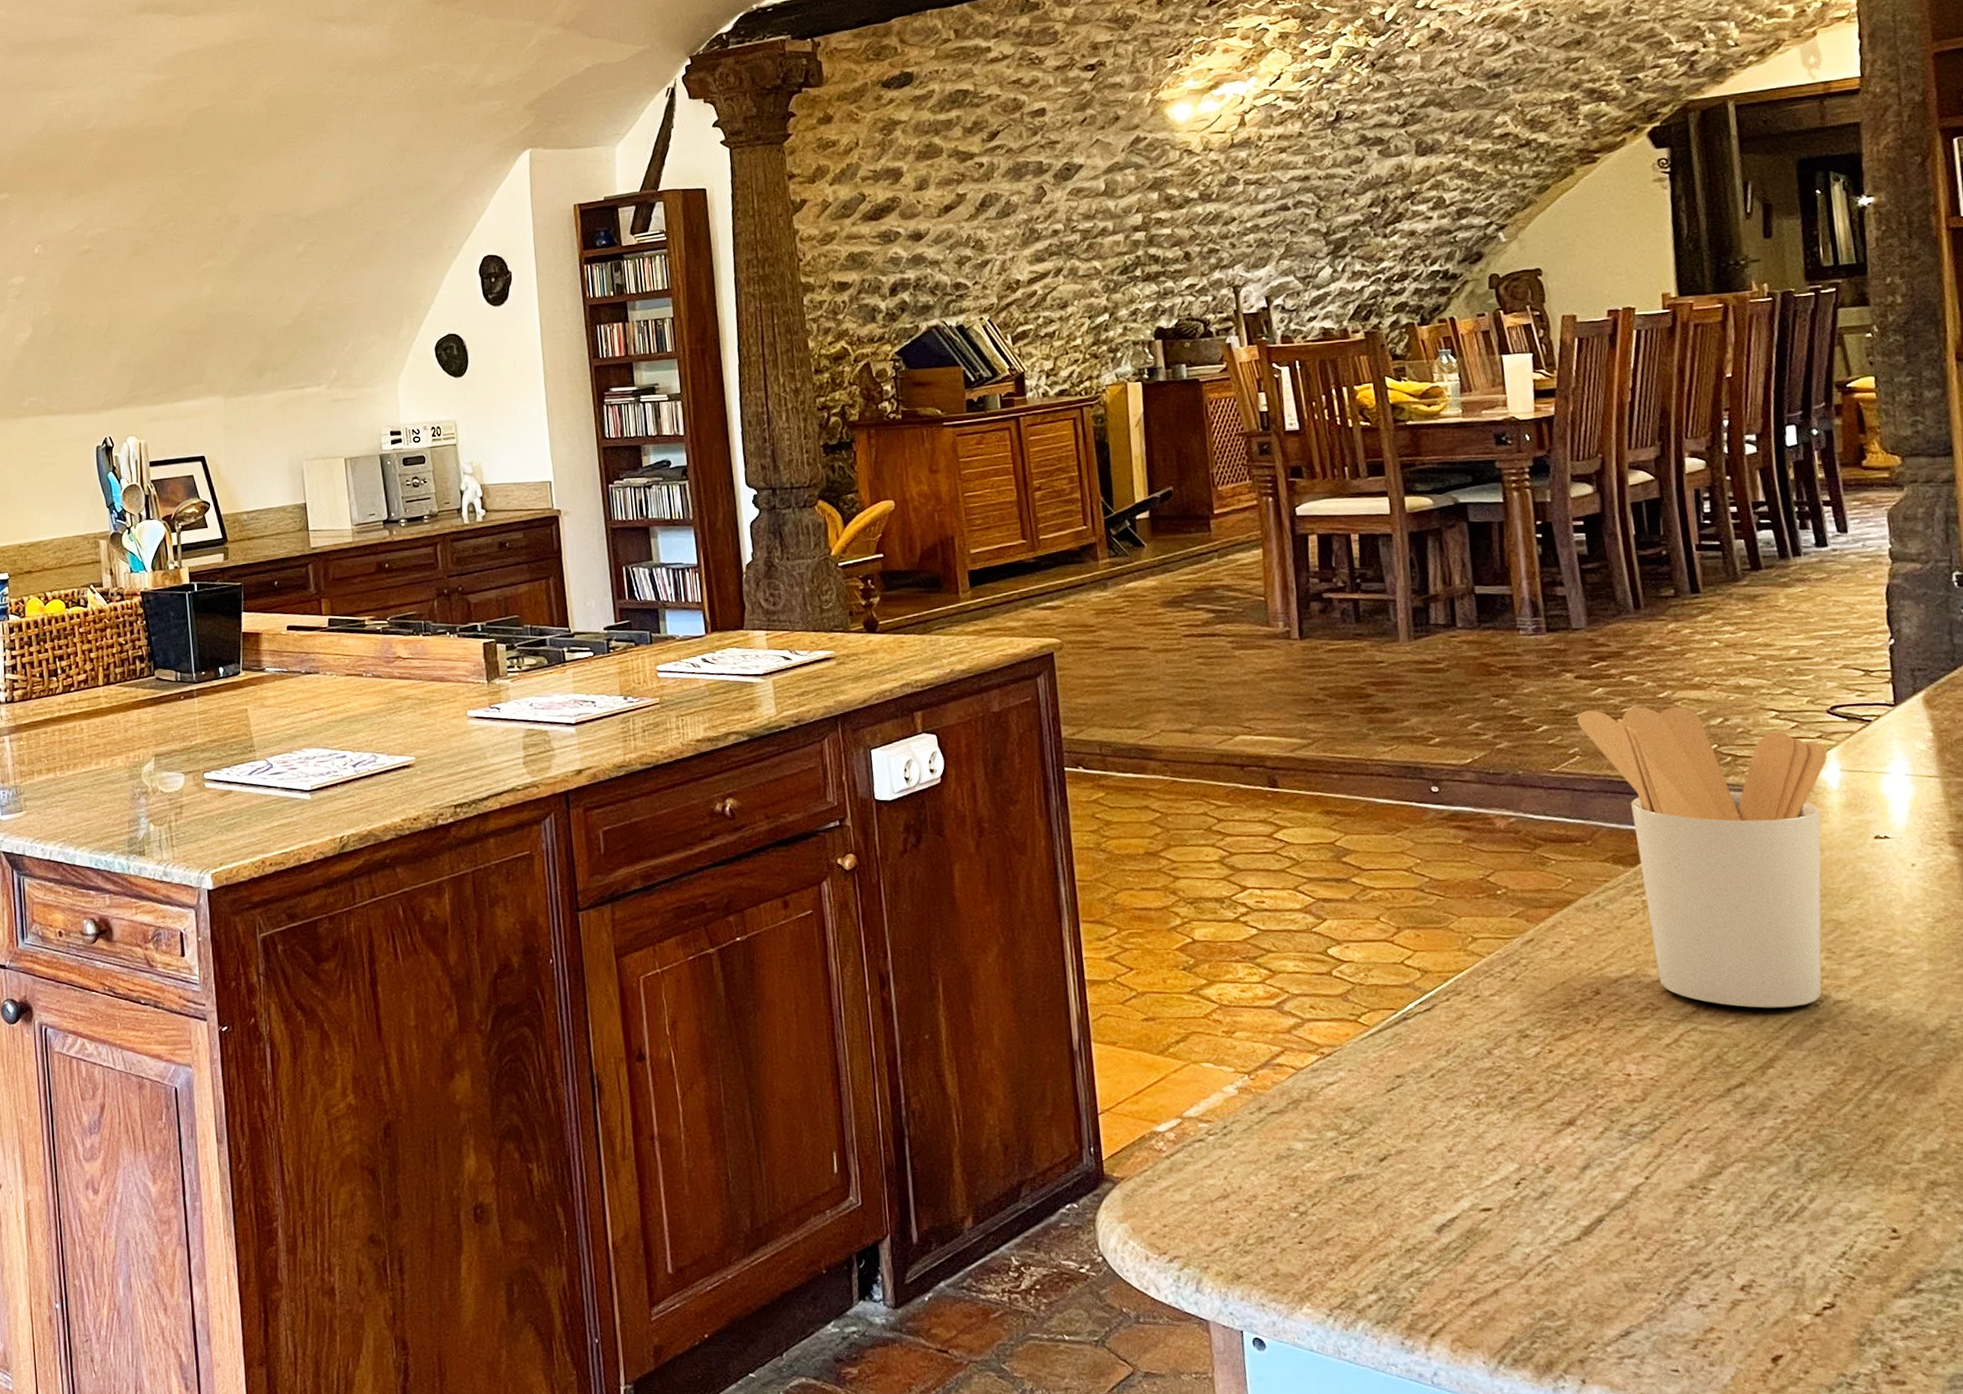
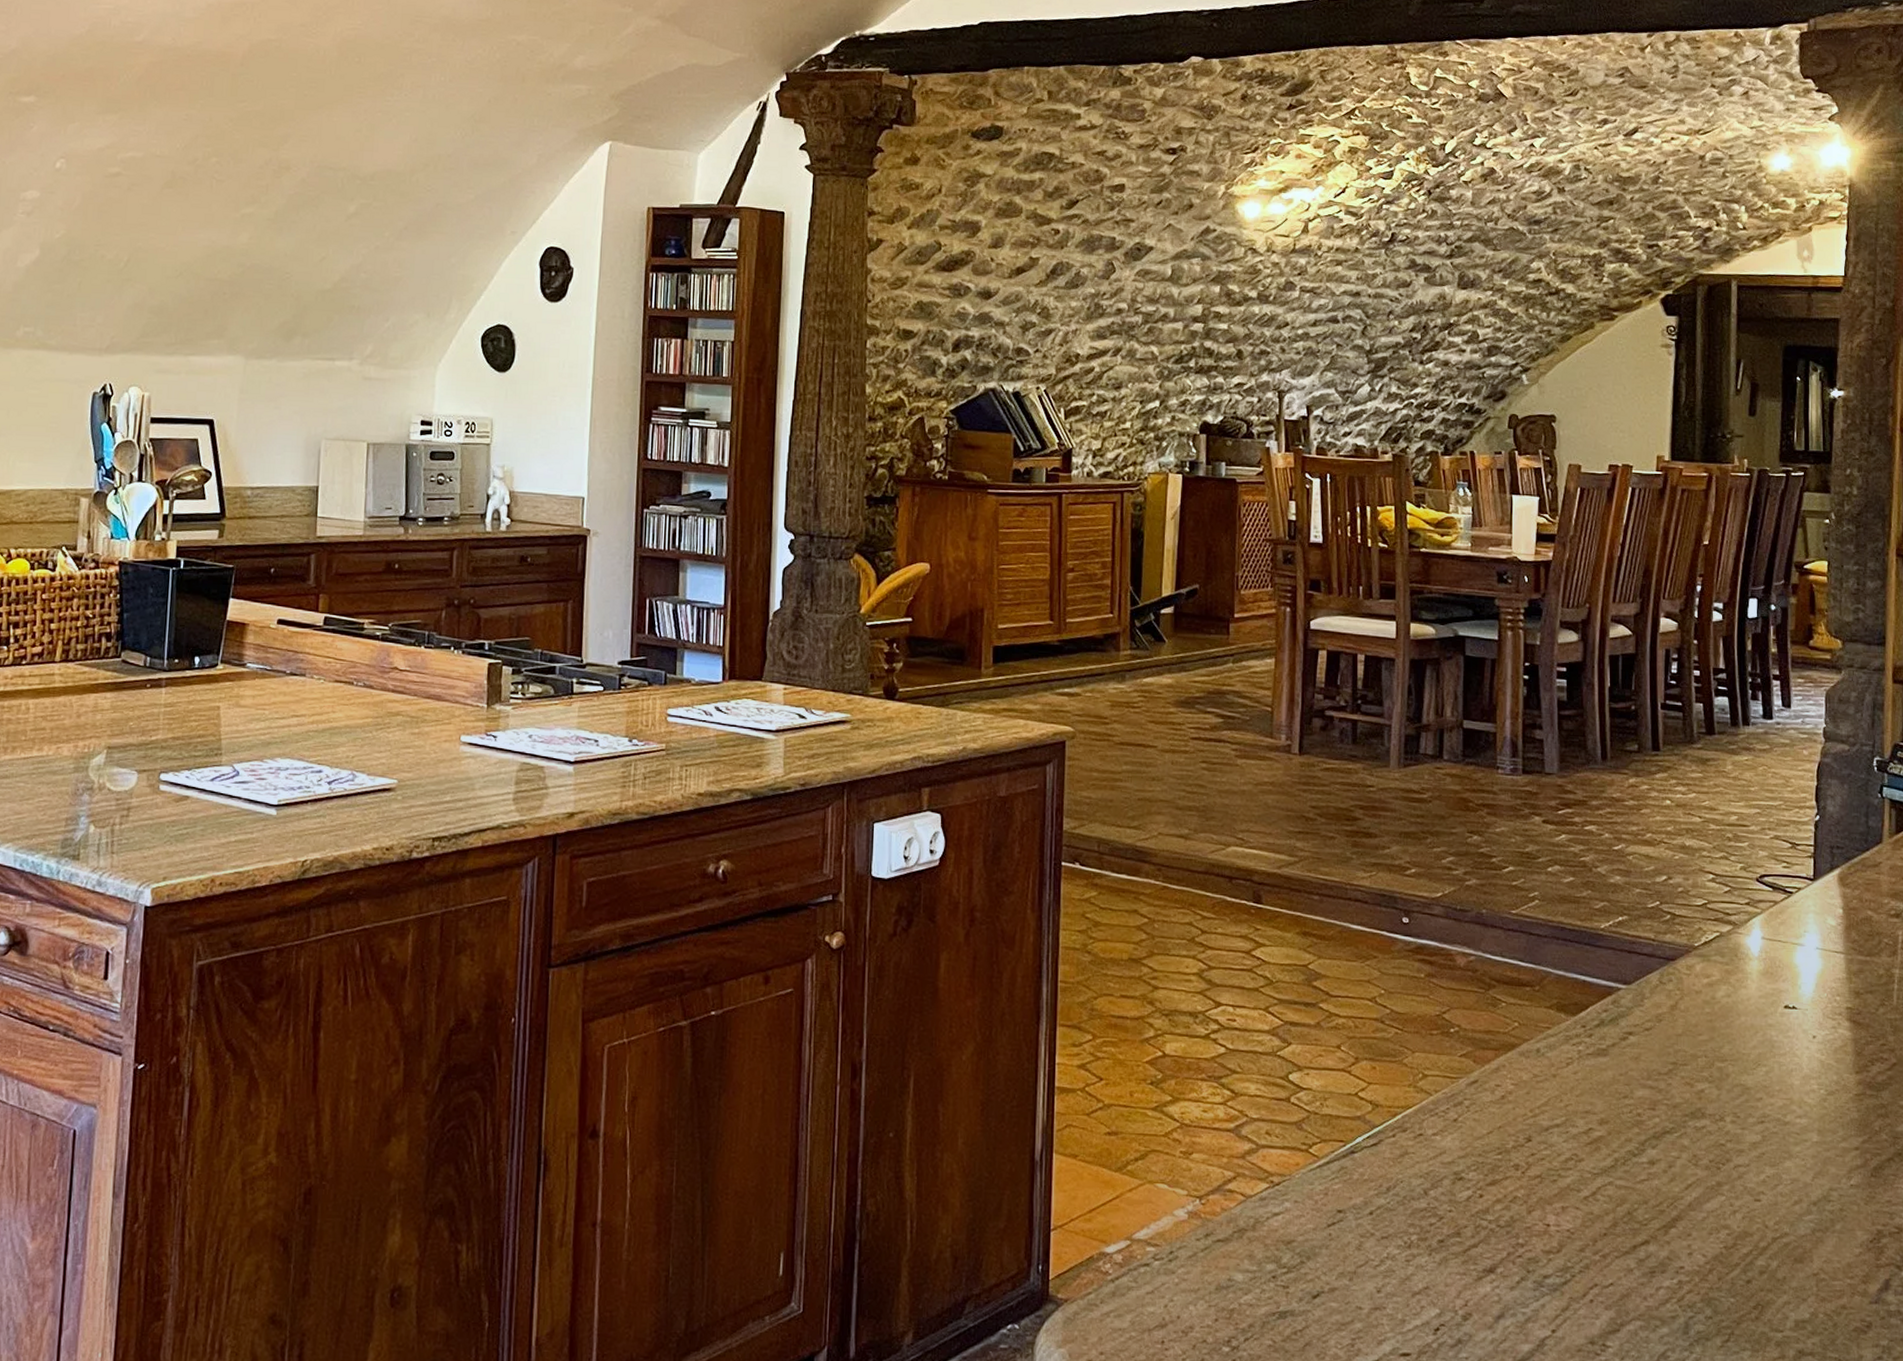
utensil holder: present [1577,706,1828,1008] -> none [1540,855,1752,1169]

